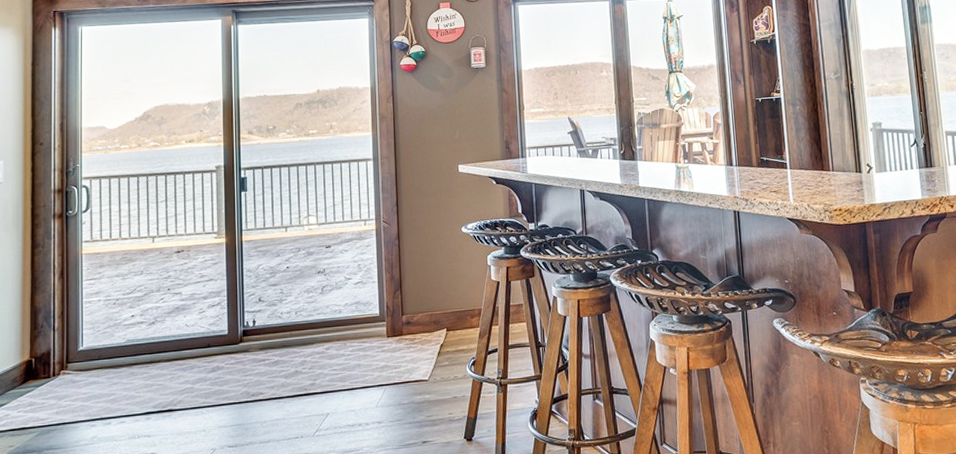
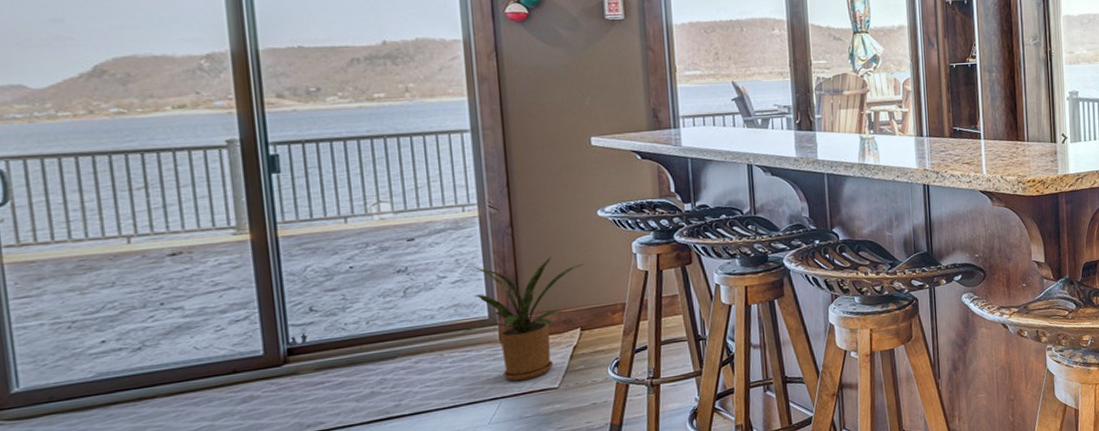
house plant: none [359,265,451,372] -> present [461,257,585,382]

